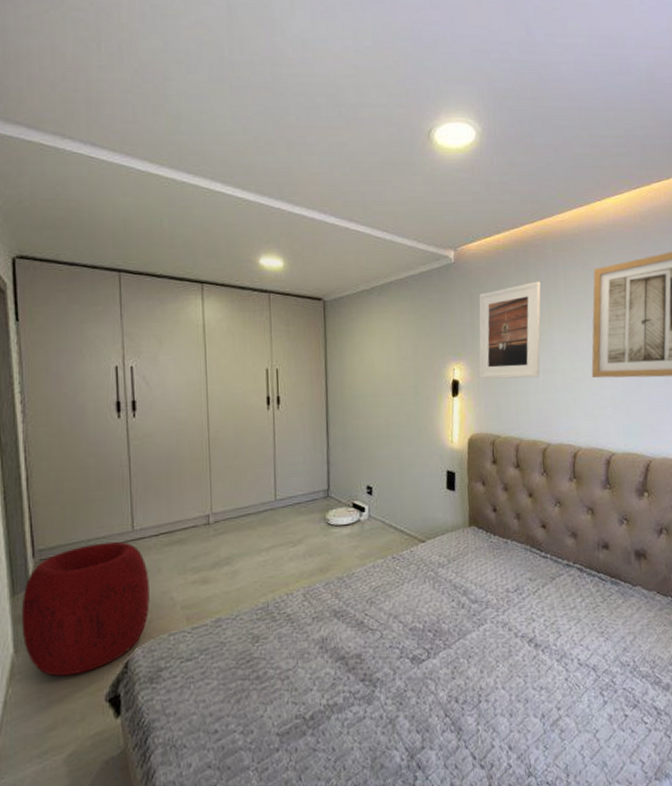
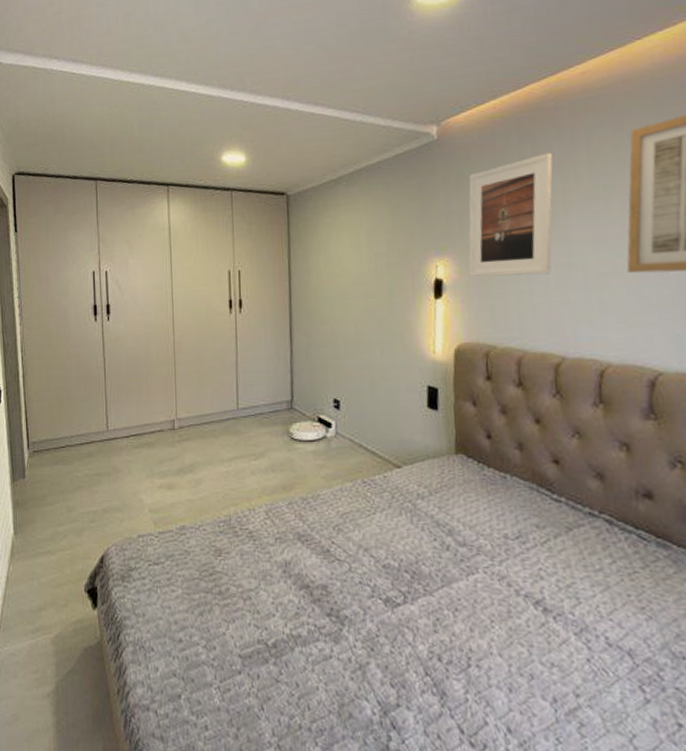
pouf: present [21,542,150,677] -> none [19,439,122,562]

